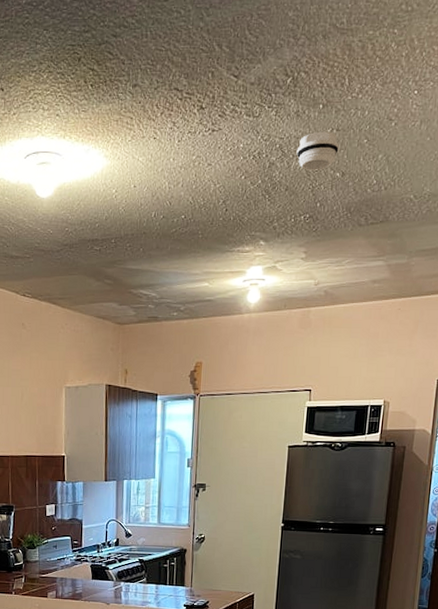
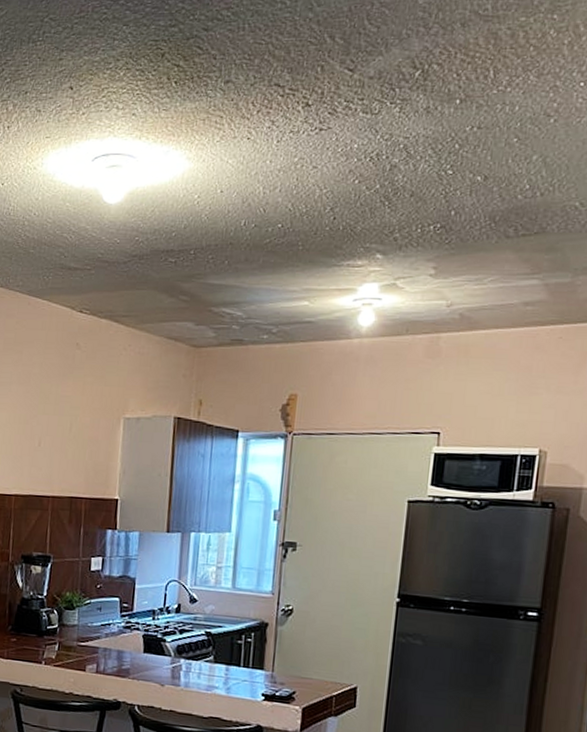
smoke detector: present [296,131,339,170] -> none [425,129,481,174]

